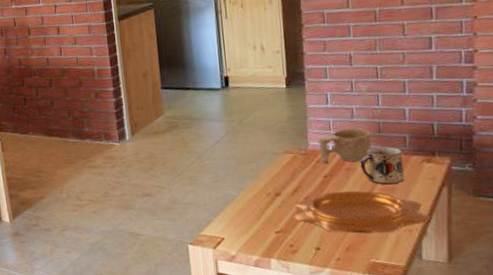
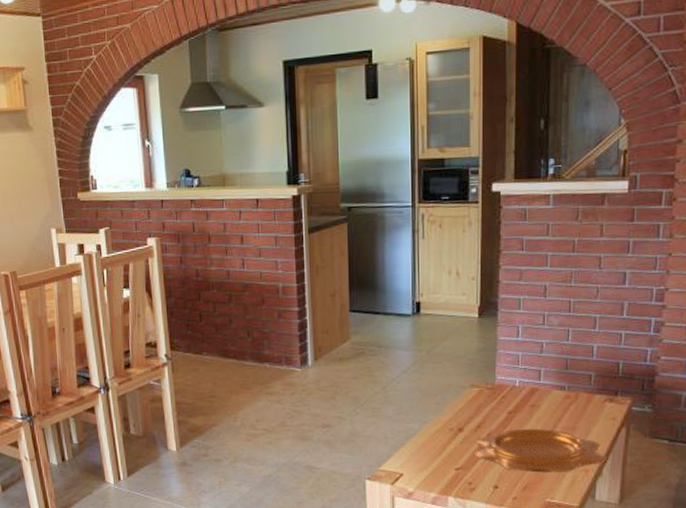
cup: present [318,128,372,163] -> none [506,363,558,399]
mug: present [360,146,404,185] -> none [544,384,586,423]

